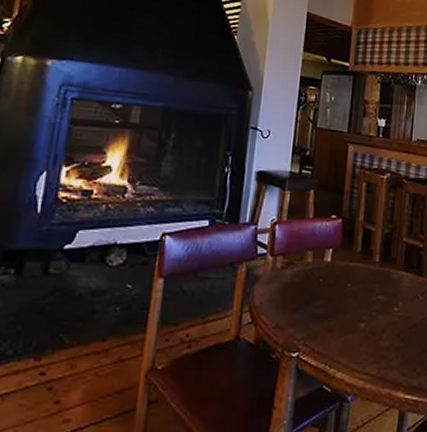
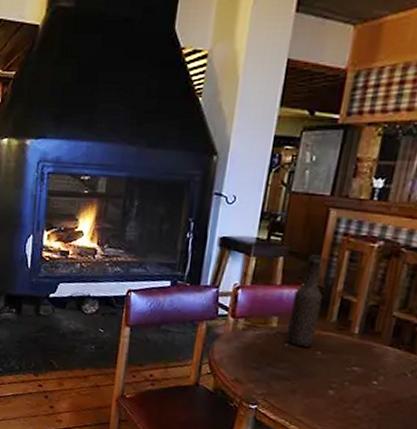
beer bottle: none [320,187,348,280] -> present [285,255,323,347]

